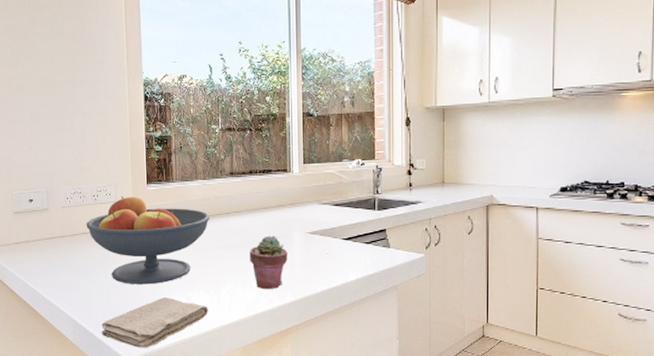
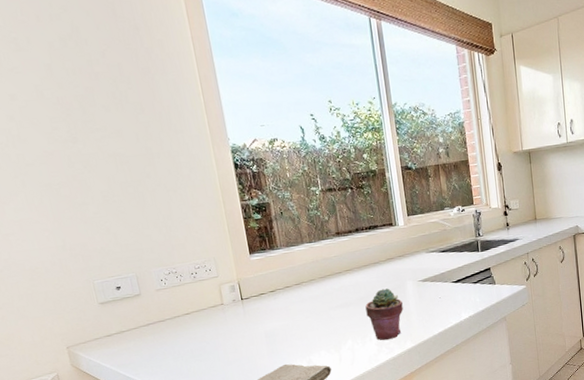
fruit bowl: present [86,195,210,285] -> none [187,268,322,358]

